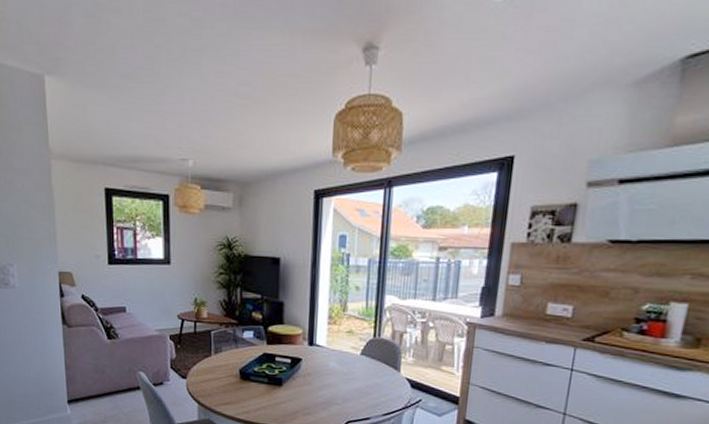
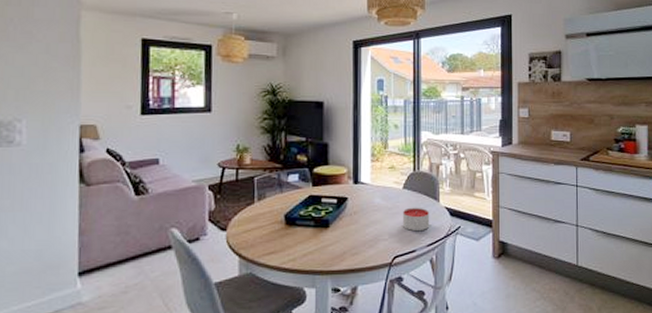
candle: none [357,374,389,399] -> present [402,207,430,231]

